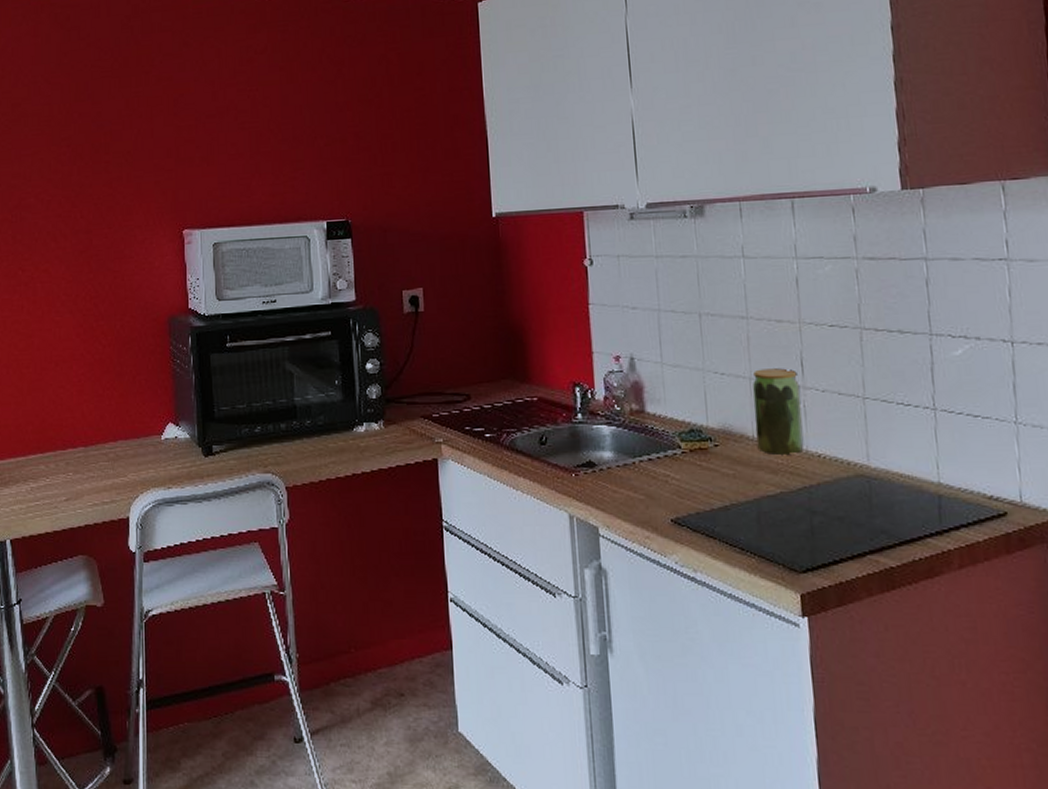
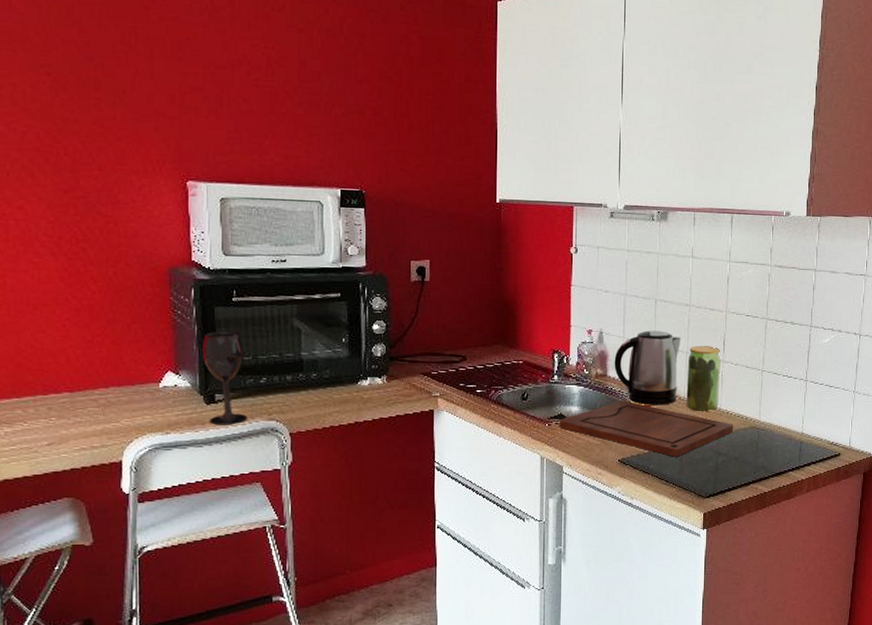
wine glass: none [200,377,244,478] -> present [203,330,247,424]
cutting board: none [588,442,832,516] -> present [559,400,734,457]
kettle: none [652,352,743,448] -> present [614,330,681,405]

